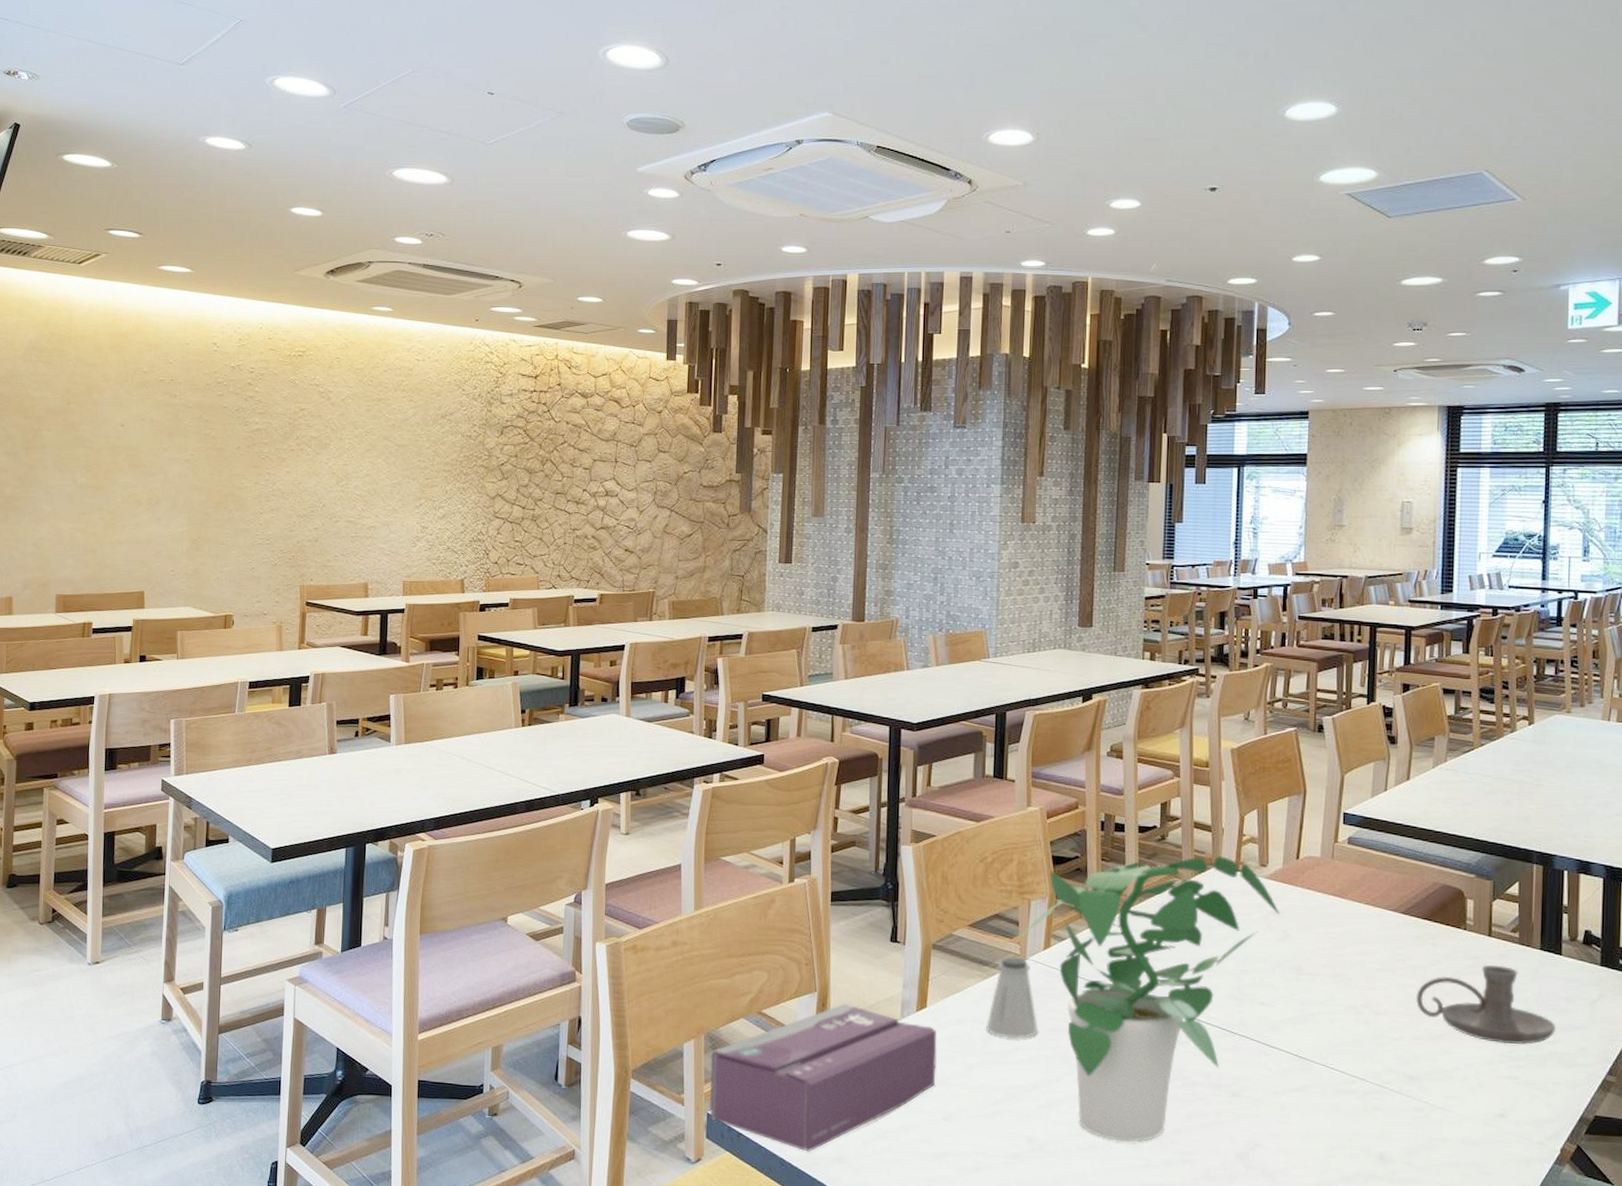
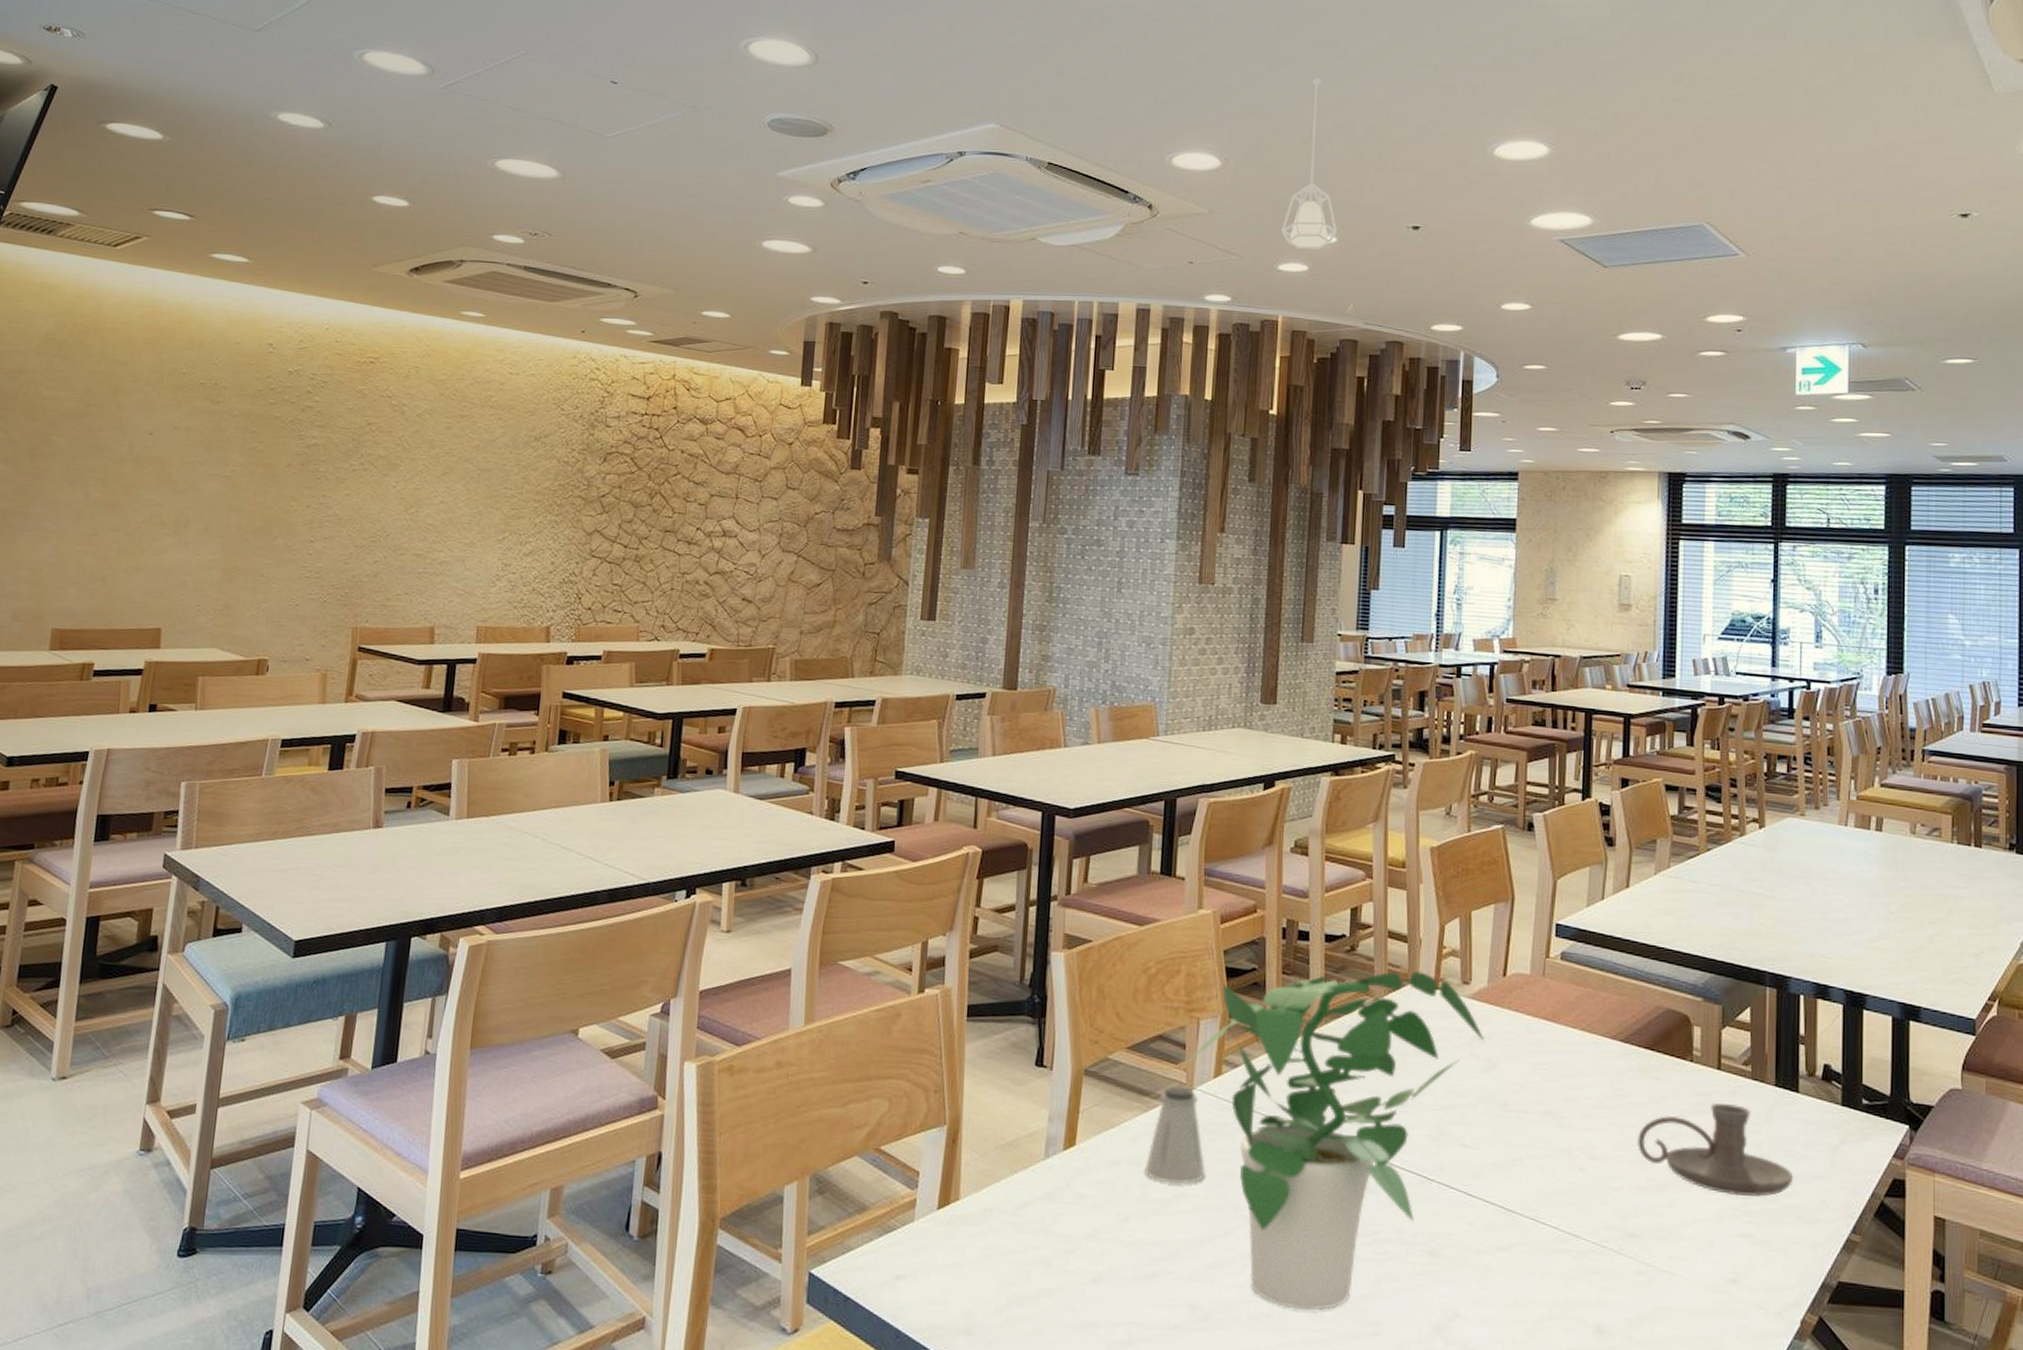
tissue box: present [709,1004,937,1152] -> none [811,1140,1087,1321]
pendant lamp: none [1089,53,1141,214] -> present [1281,78,1338,249]

